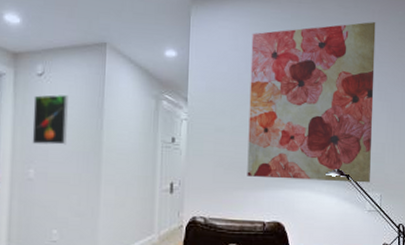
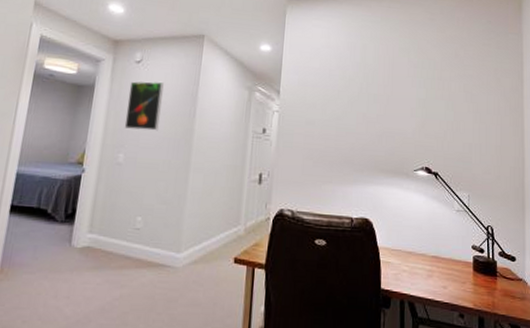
wall art: present [247,22,376,183] -> none [336,28,461,182]

